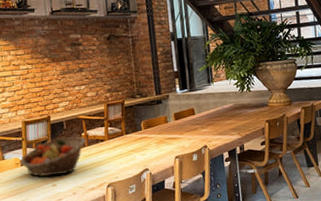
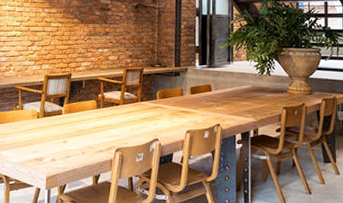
fruit basket: present [20,136,86,177] -> none [36,96,101,133]

